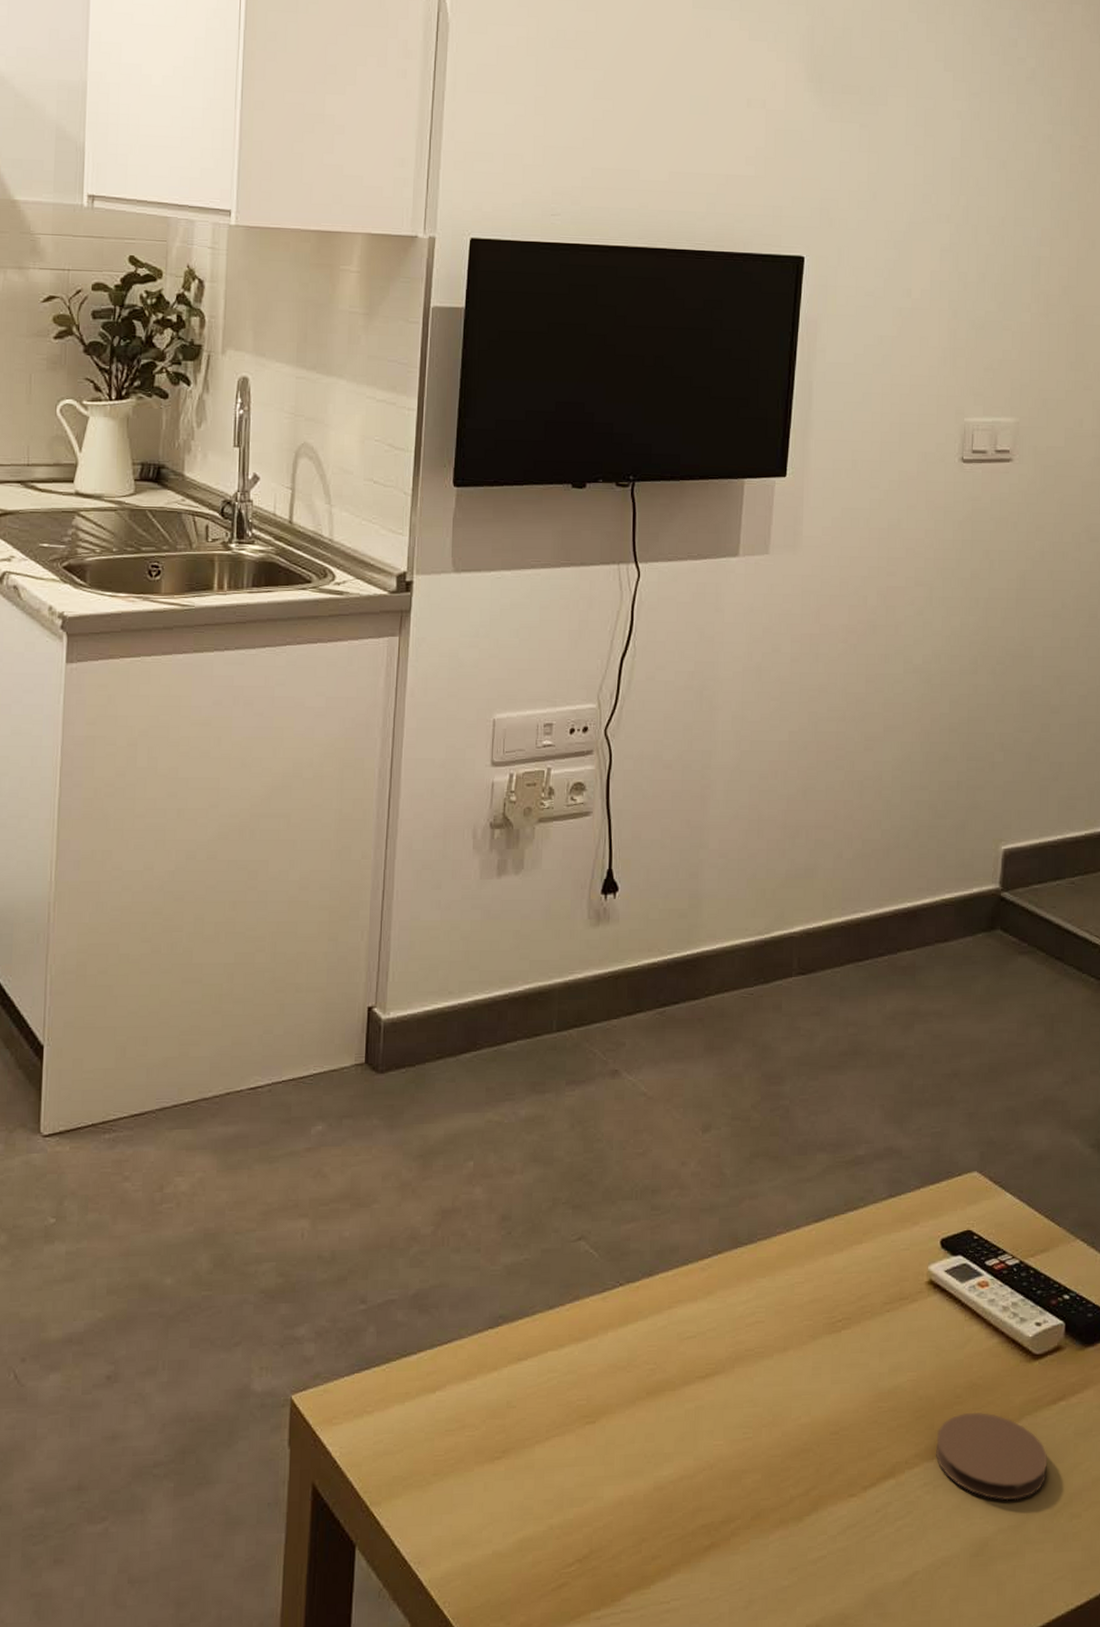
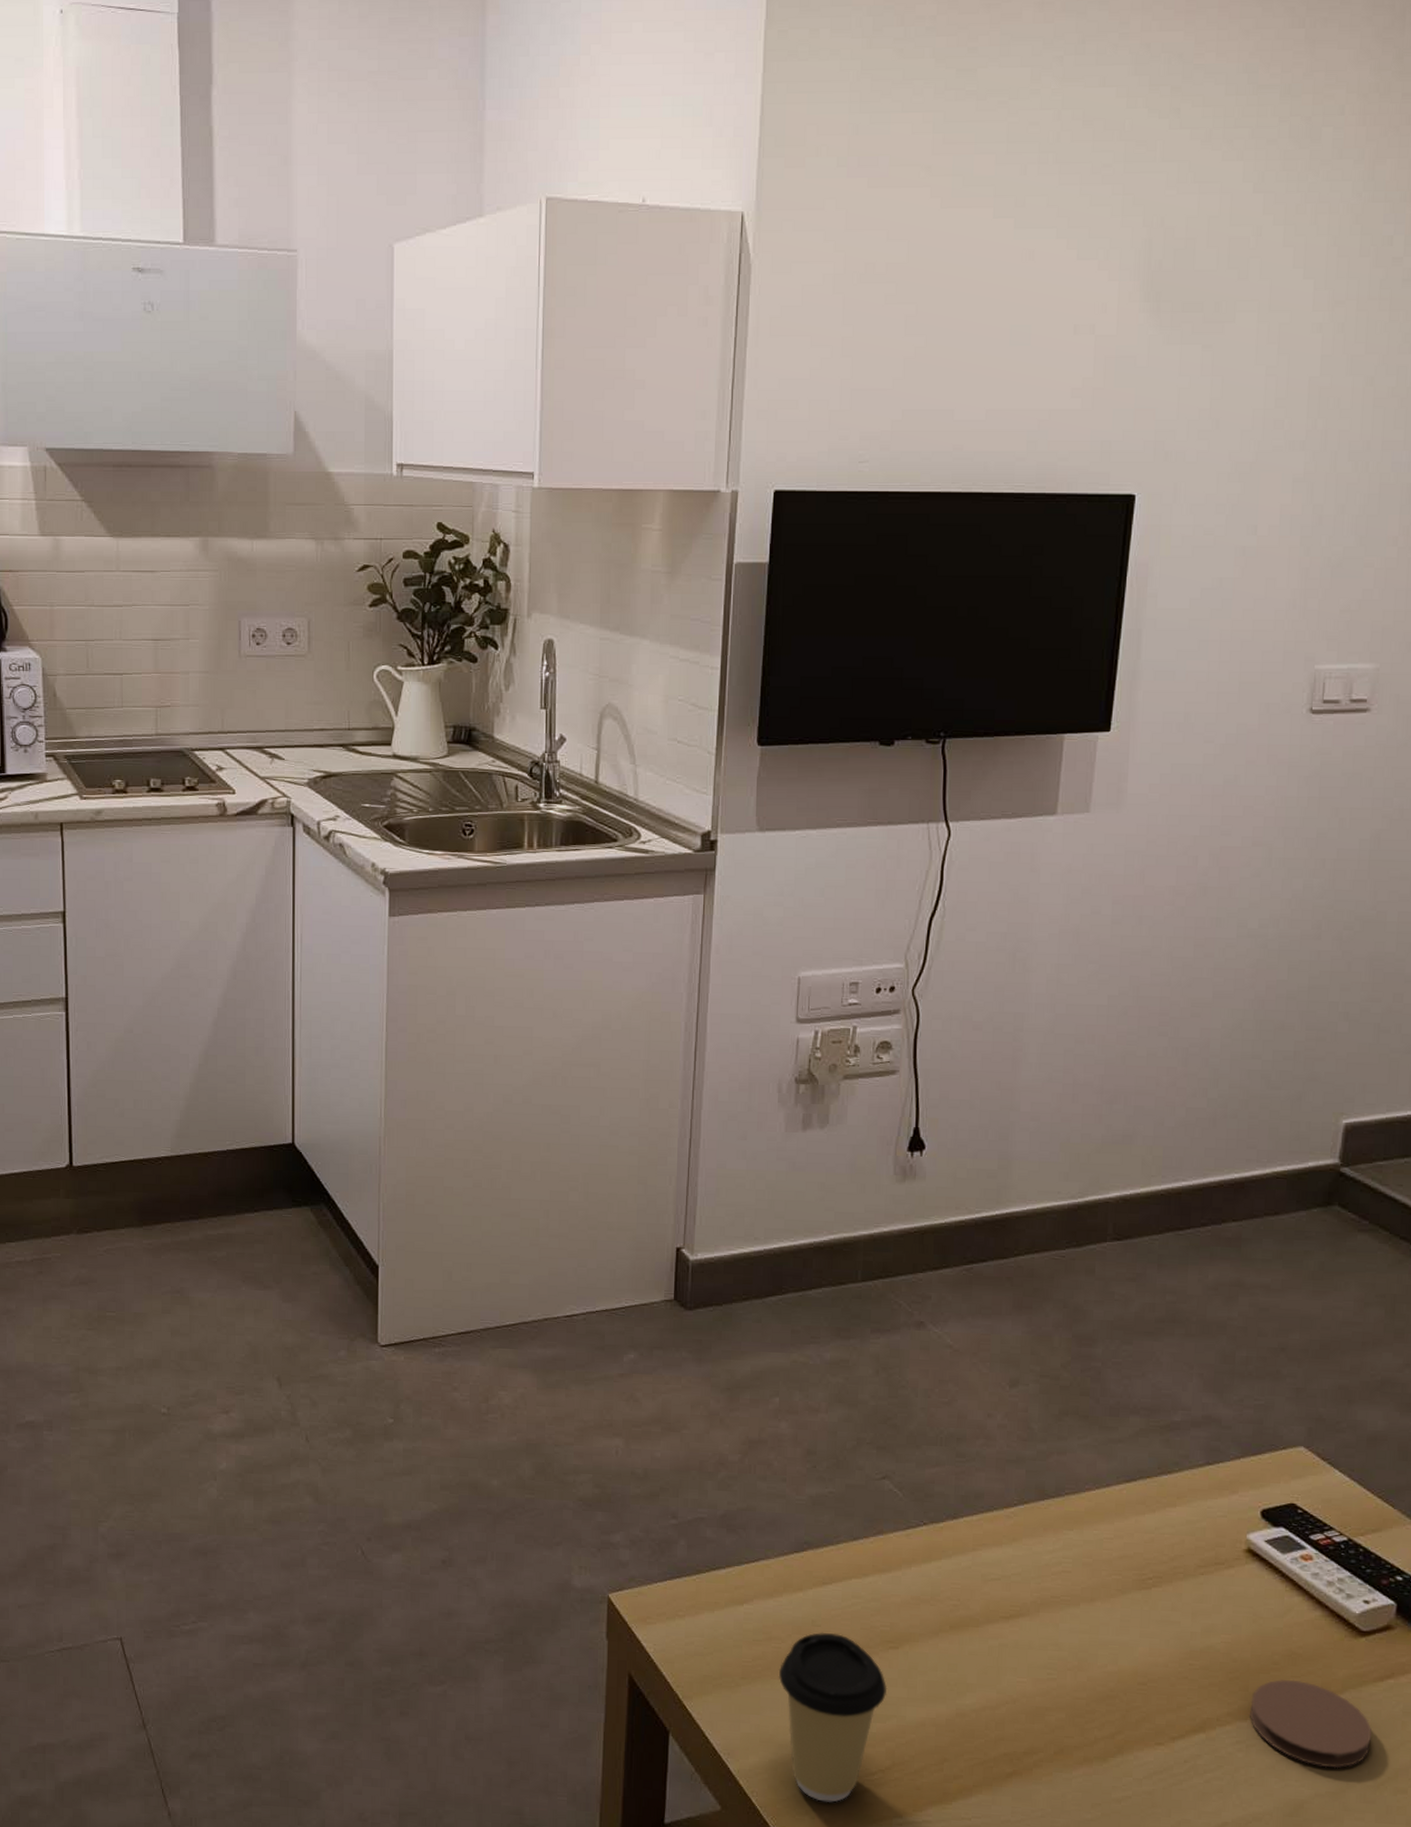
coffee cup: none [472,1413,585,1604] -> present [778,1632,888,1803]

